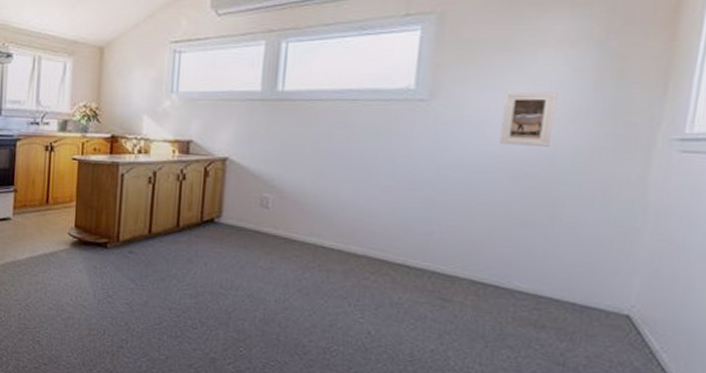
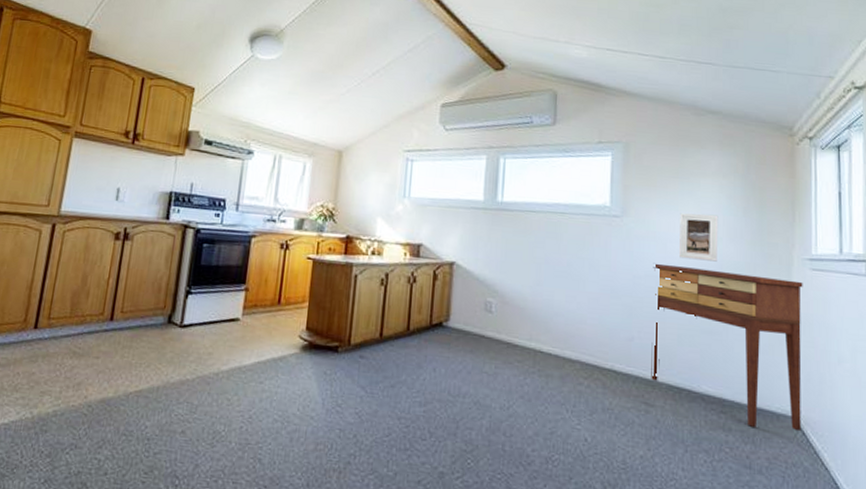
console table: none [450,150,666,331] -> present [651,263,803,432]

